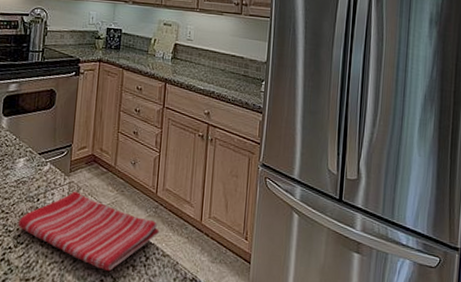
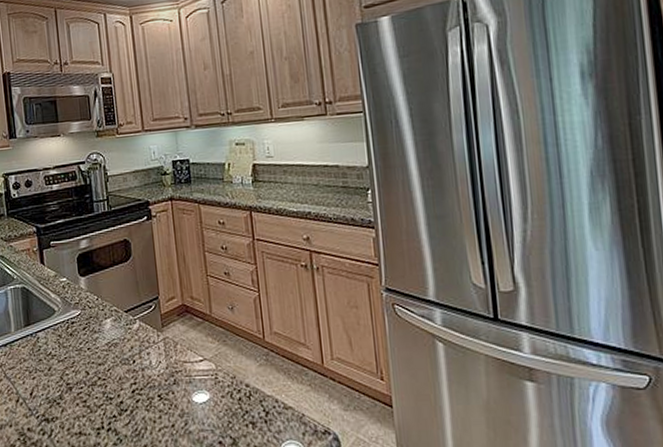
dish towel: present [18,191,159,272] -> none [117,347,275,432]

